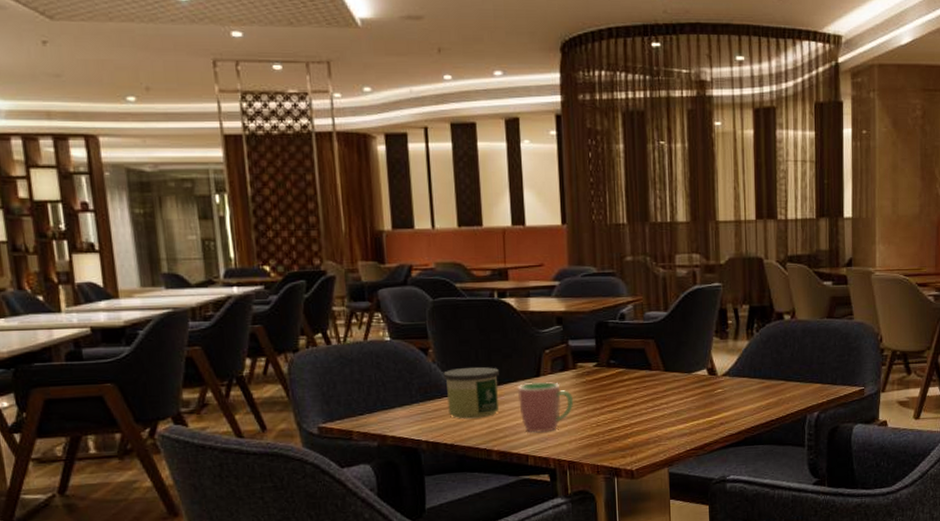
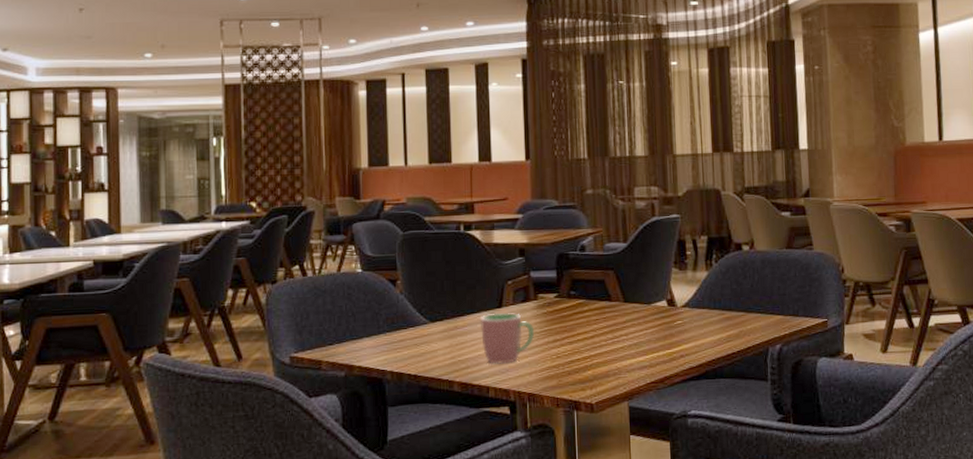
candle: present [443,367,500,419] -> none [410,298,463,350]

